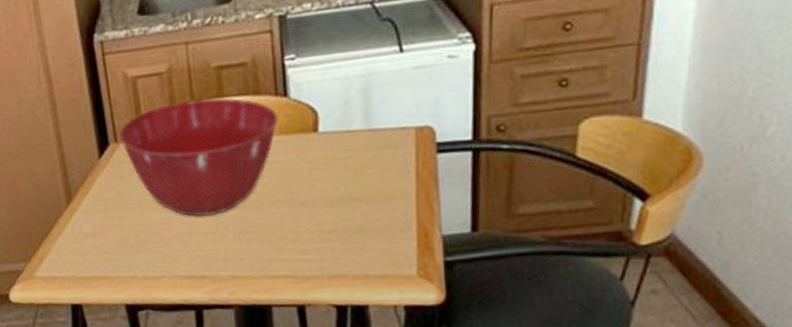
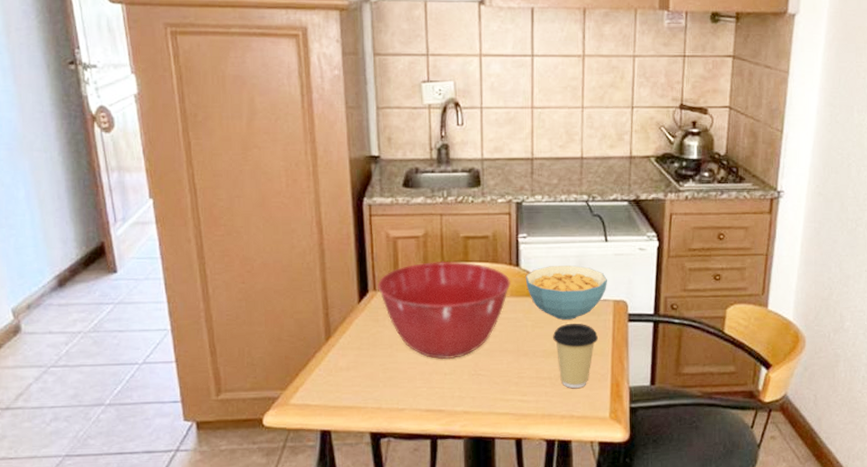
cereal bowl: none [296,87,407,158] -> present [525,265,608,320]
coffee cup: none [337,160,397,242] -> present [553,323,598,389]

